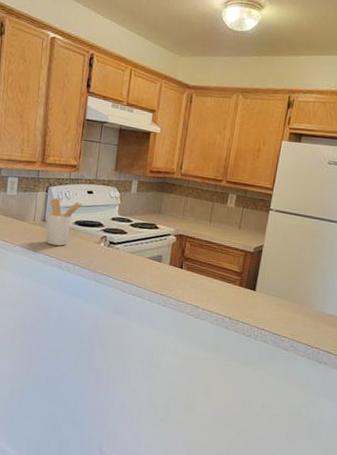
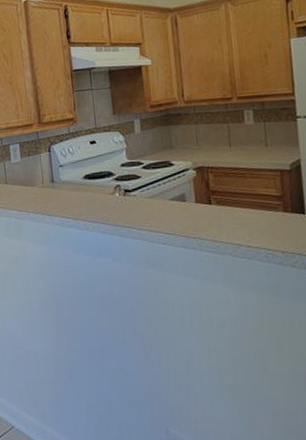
utensil holder: present [46,198,82,246] -> none [54,155,88,205]

